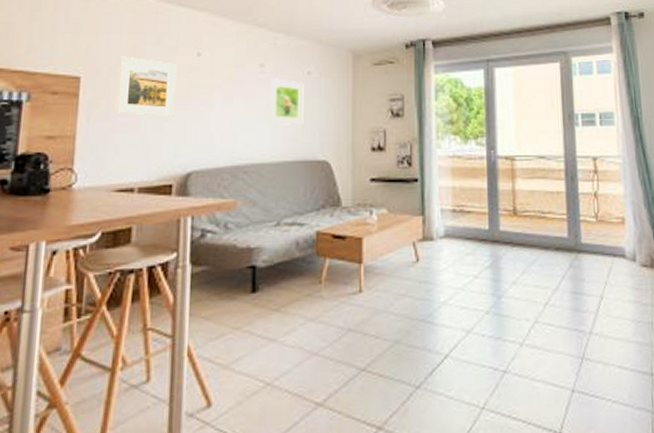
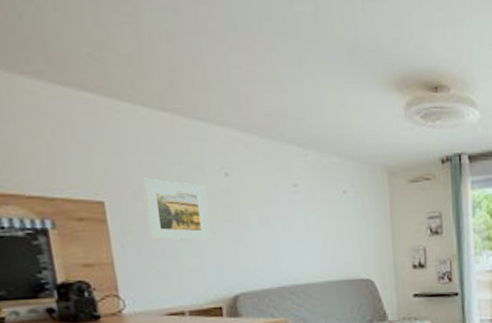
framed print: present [268,78,304,126] -> none [305,198,344,247]

